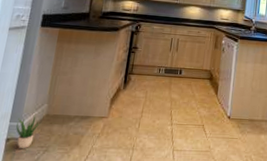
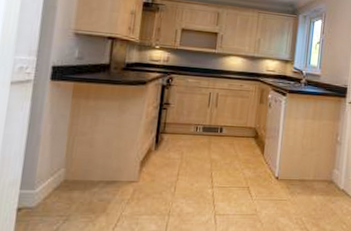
potted plant: present [16,113,41,148] -> none [28,179,58,218]

